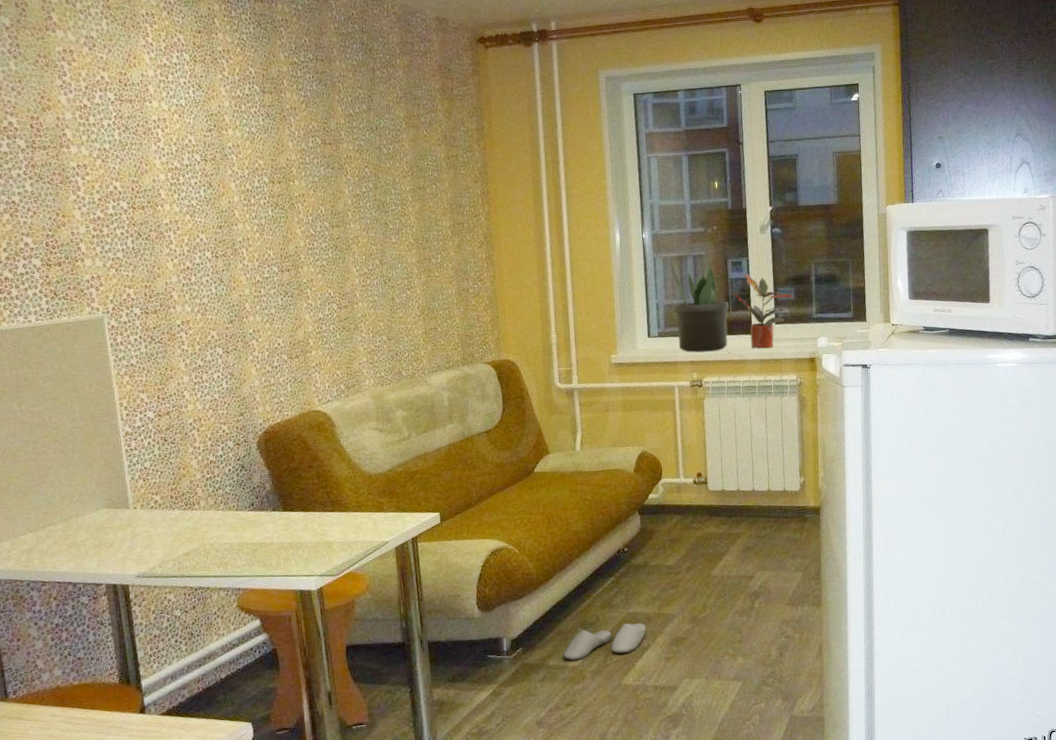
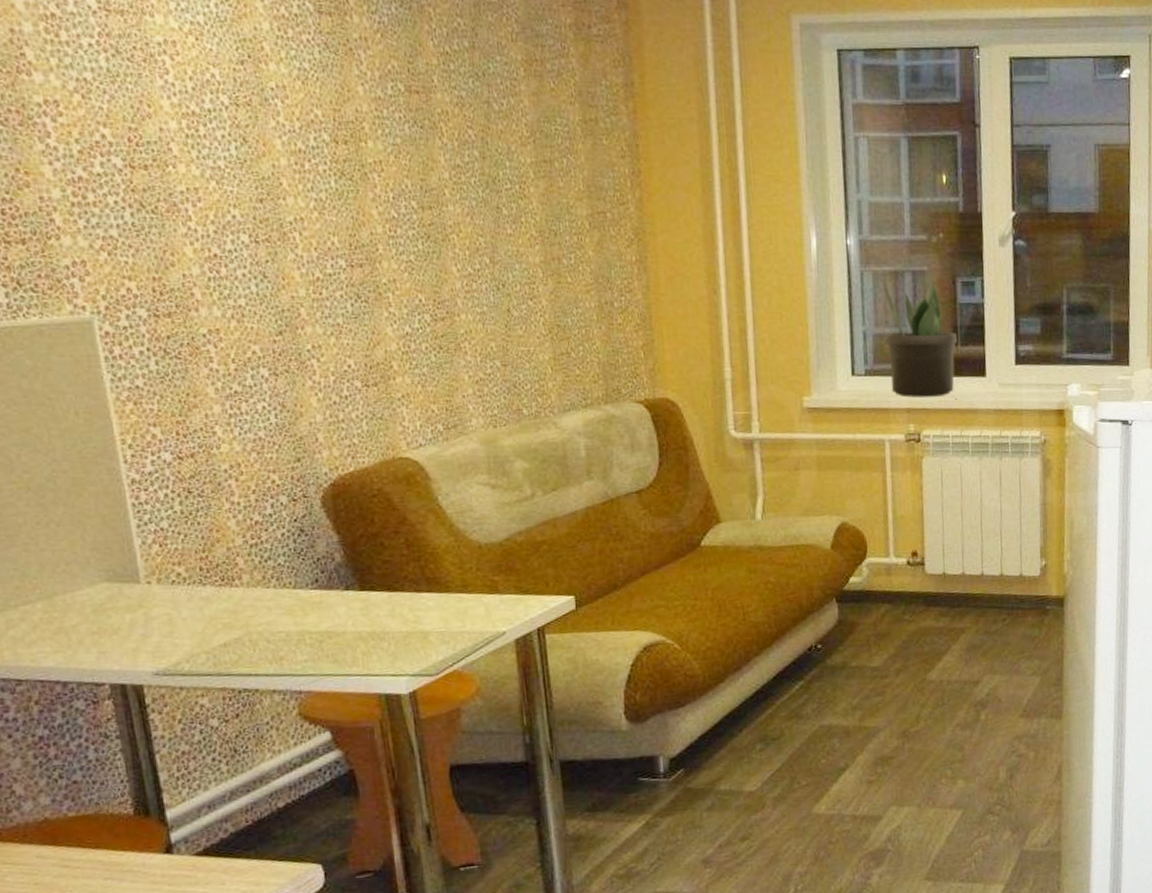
slippers: present [562,622,646,661] -> none [736,737,844,785]
potted plant: present [732,274,794,349] -> none [961,298,1040,397]

